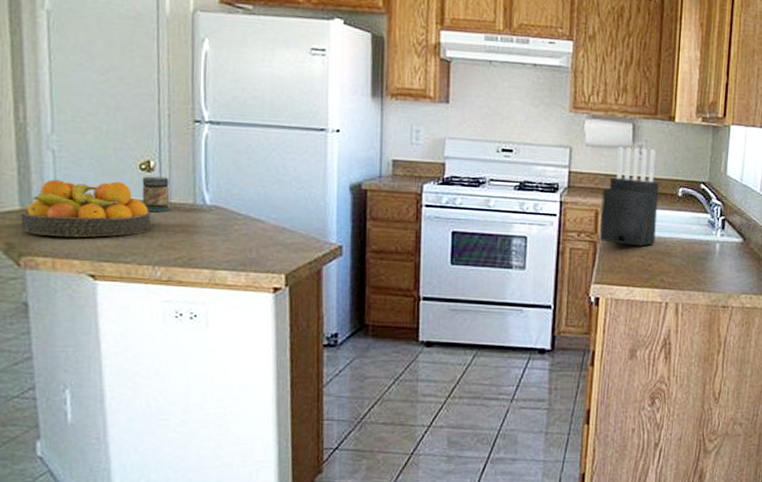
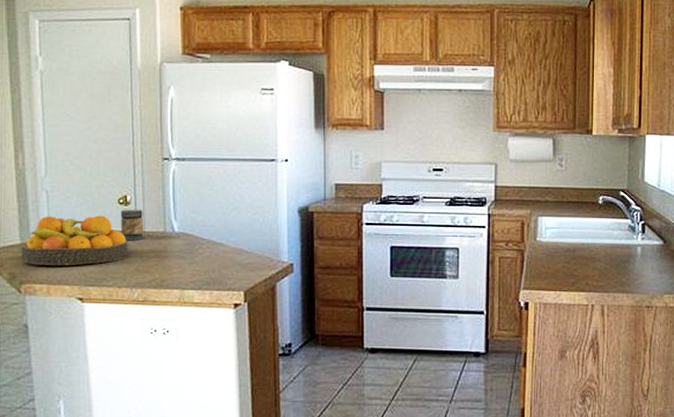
knife block: present [600,146,659,247] -> none [526,160,580,253]

